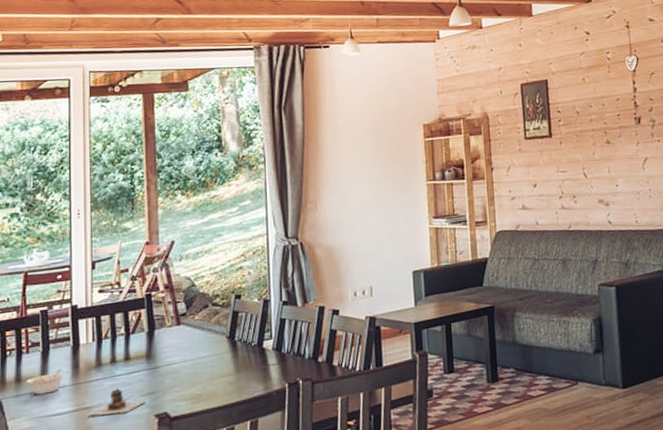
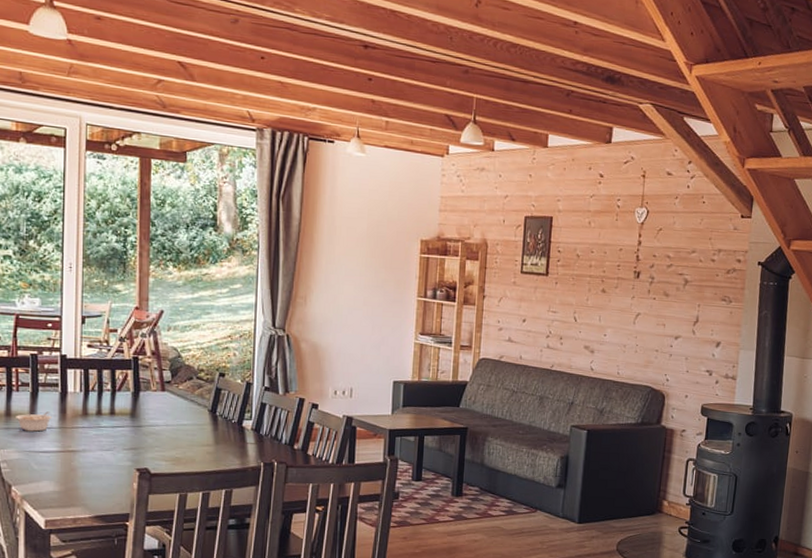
teapot: present [89,387,145,417] -> none [74,437,128,462]

